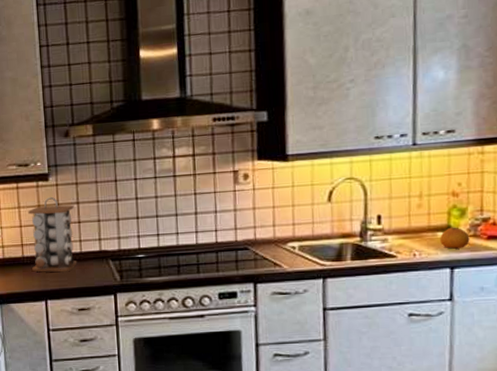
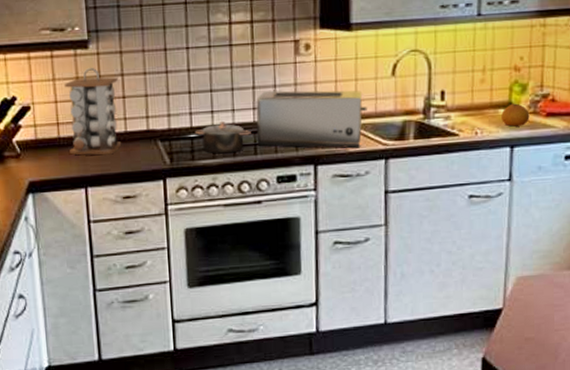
cooking pot: none [142,243,194,272] -> present [194,121,251,154]
toaster: none [198,215,304,269] -> present [256,90,367,149]

